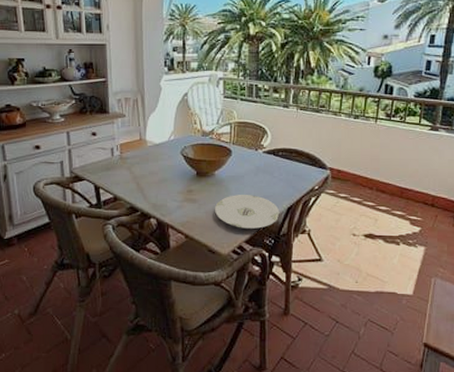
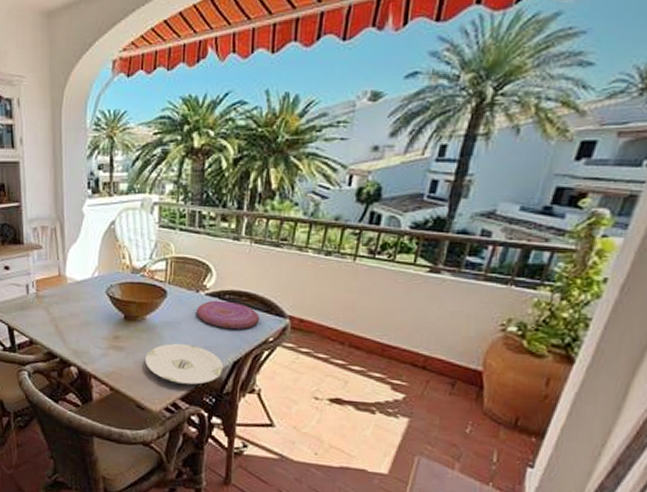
plate: none [255,157,307,180] -> present [195,300,260,329]

